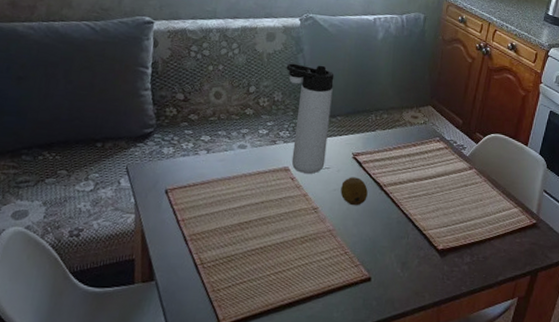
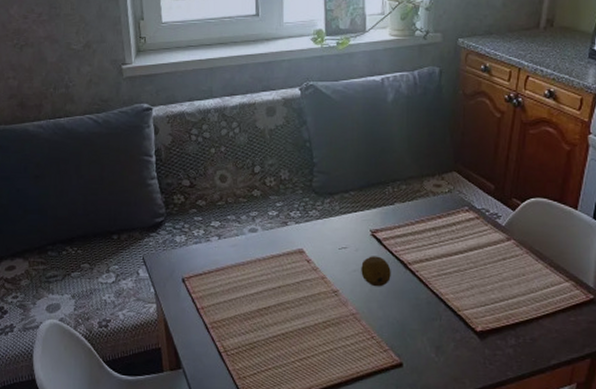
thermos bottle: present [286,63,334,174] -> none [290,137,343,255]

